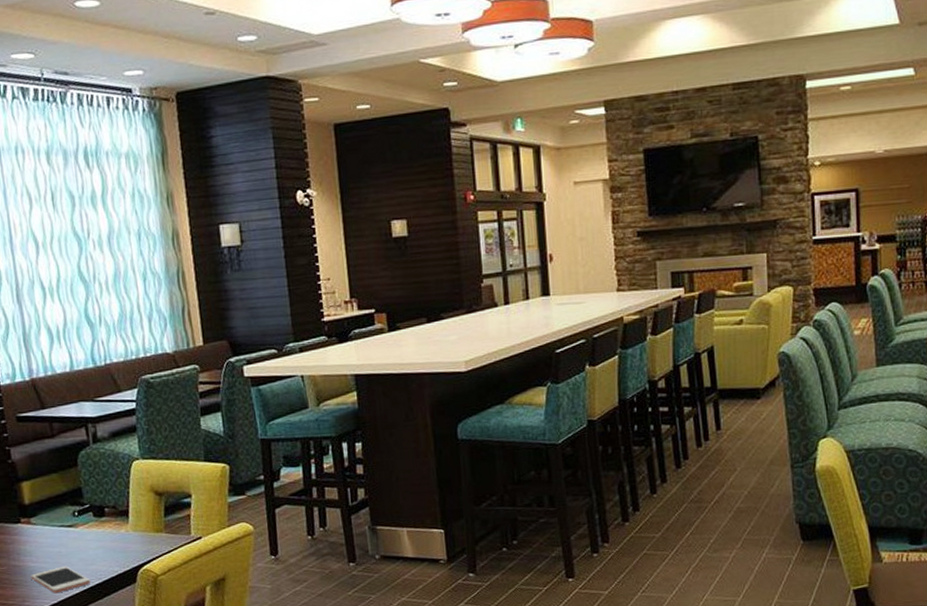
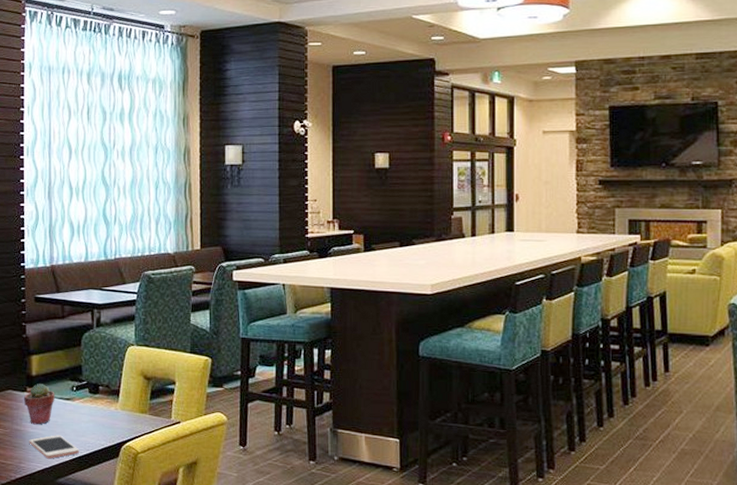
potted succulent: none [18,512,55,558] -> present [23,384,55,425]

